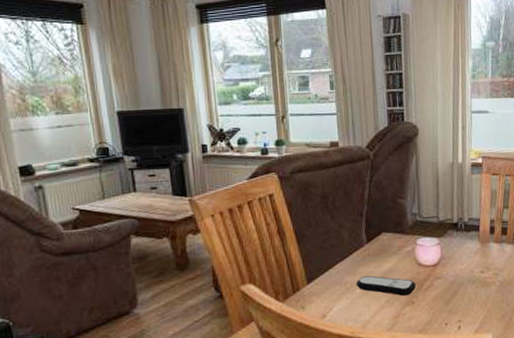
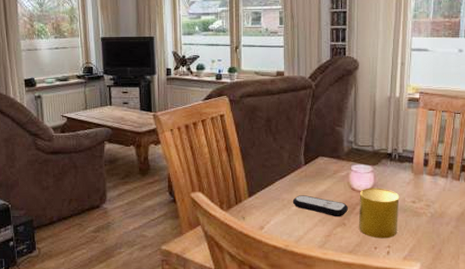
cup: none [426,260,468,314] -> present [358,188,400,239]

